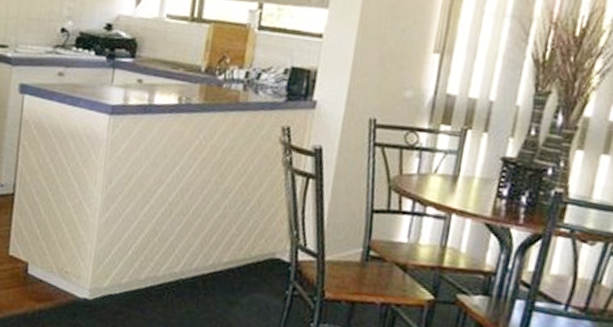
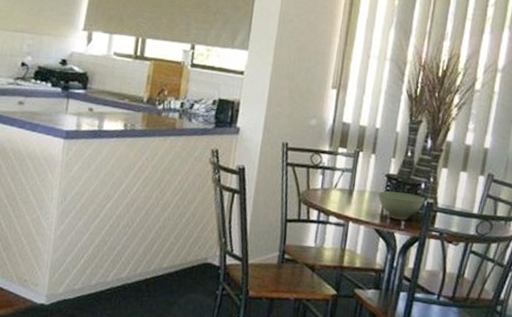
bowl: none [489,177,552,214] -> present [377,191,425,221]

